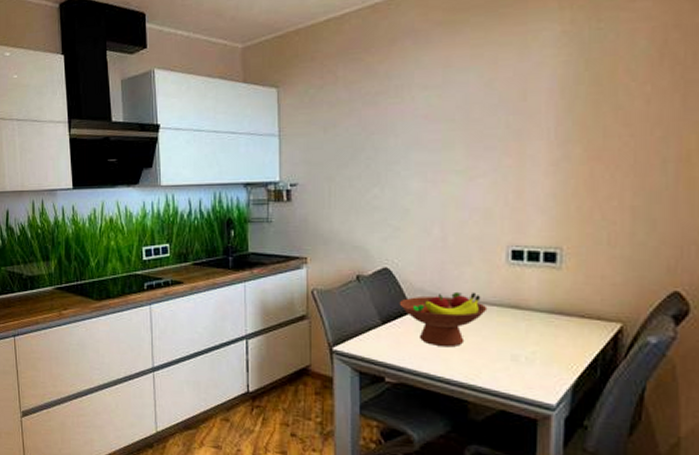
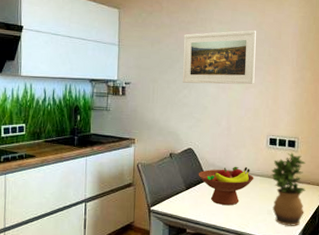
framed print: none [370,93,484,178] -> present [182,30,256,85]
potted plant: none [514,270,577,380] -> present [270,152,306,226]

